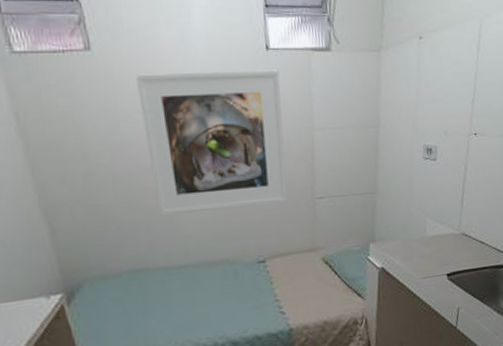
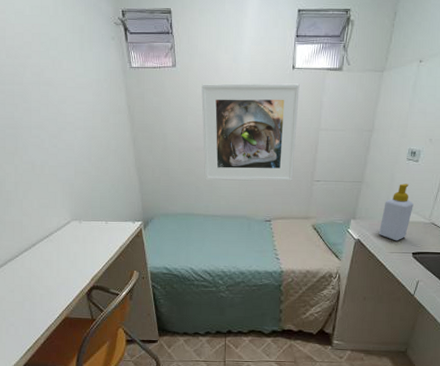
soap bottle: none [405,188,440,263] -> present [379,183,414,241]

